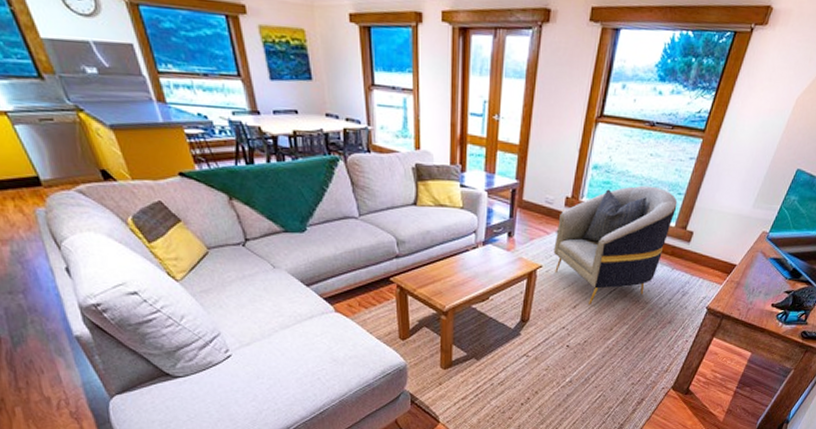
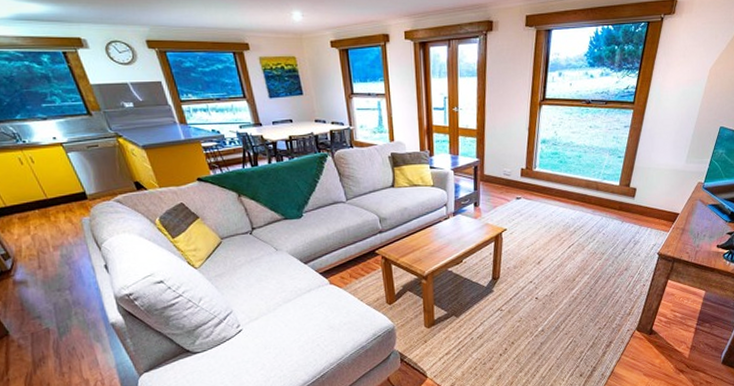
armchair: present [553,185,678,305] -> none [515,152,619,260]

